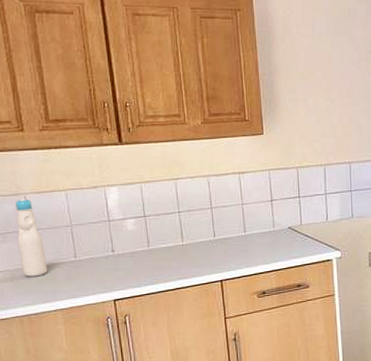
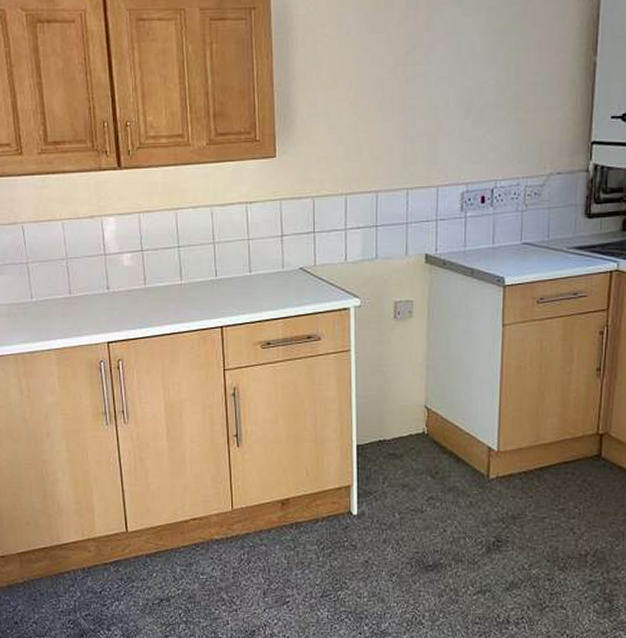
bottle: present [16,198,48,277] -> none [13,228,43,313]

